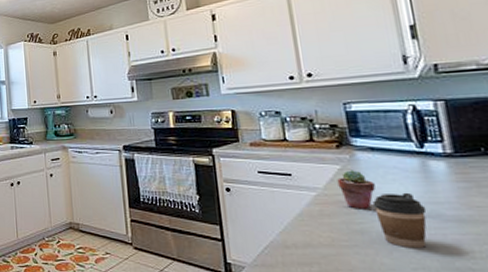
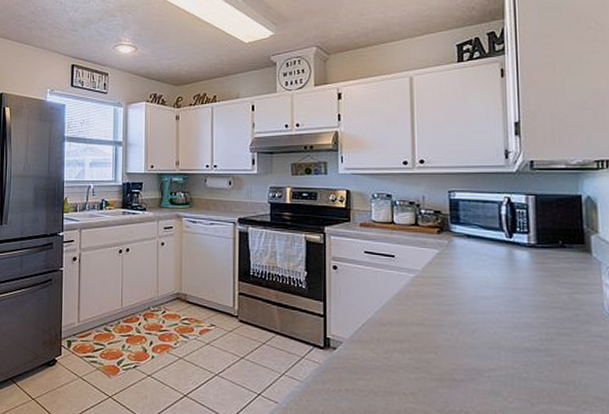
potted succulent: present [337,170,376,209] -> none [434,254,467,292]
coffee cup: present [372,192,427,249] -> none [462,278,507,330]

